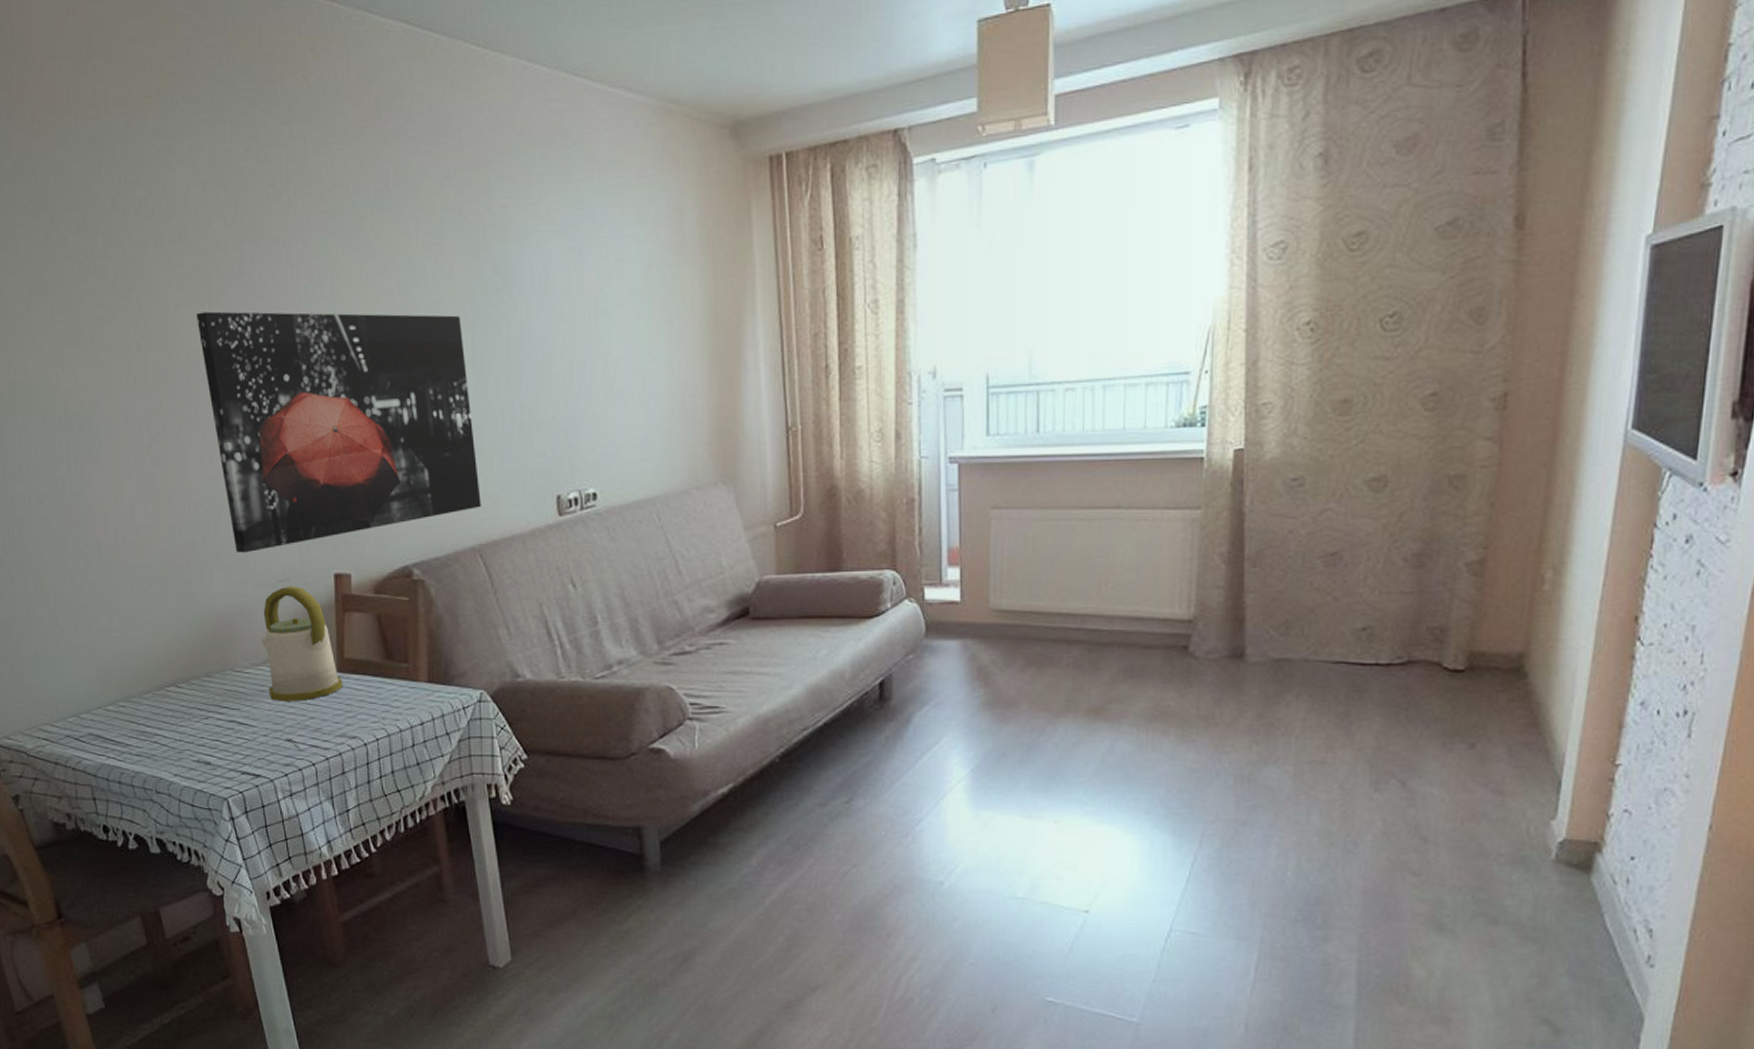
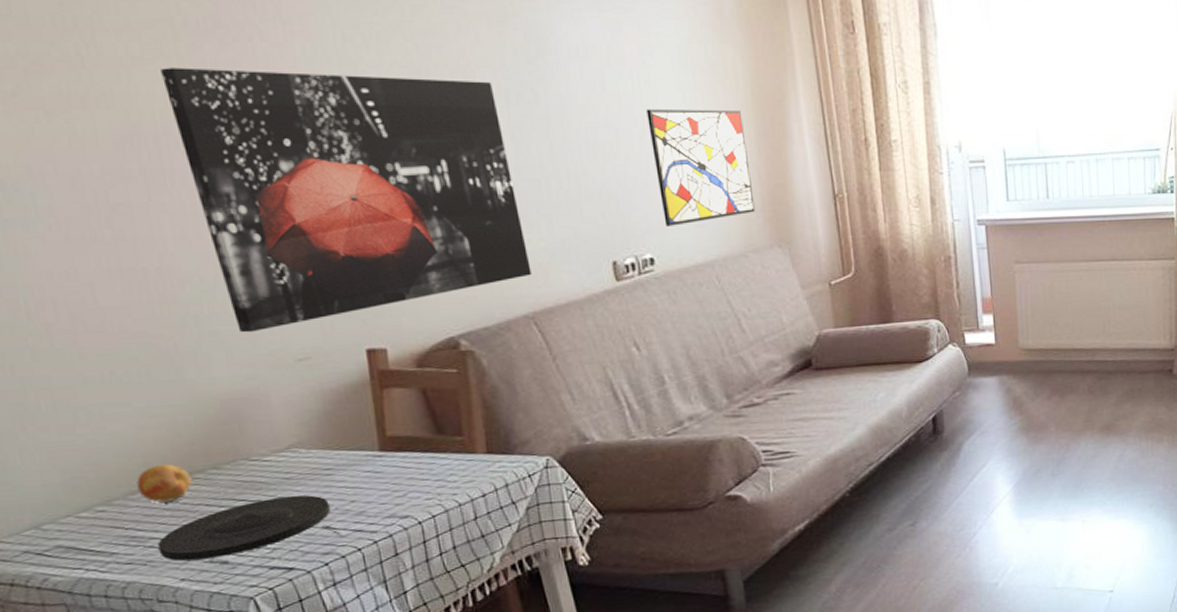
fruit: none [150,668,190,703] -> present [136,463,192,503]
plate: none [160,707,293,758] -> present [157,495,331,561]
kettle: present [262,585,343,701] -> none [281,364,388,488]
wall art: none [601,337,702,460] -> present [646,108,755,226]

